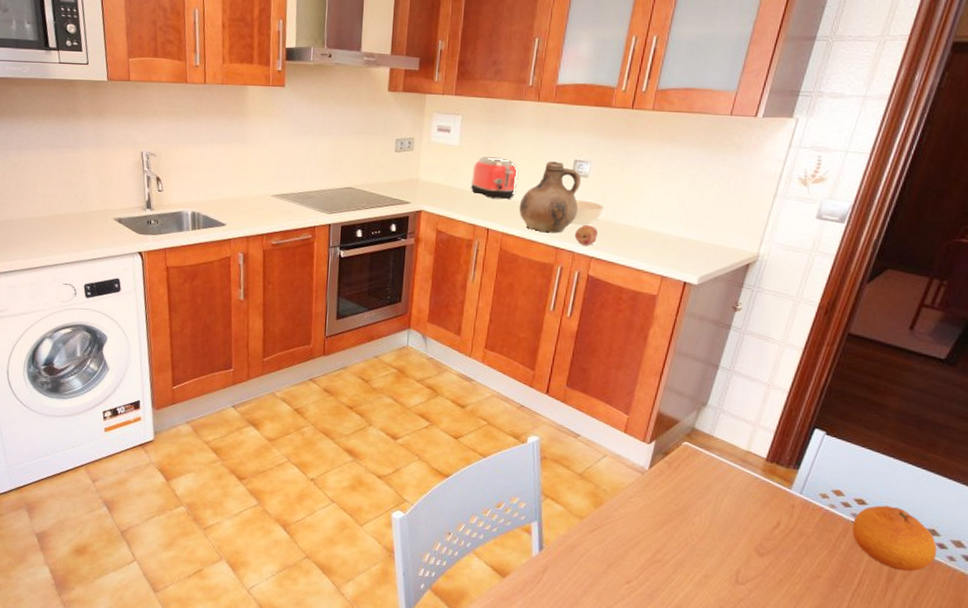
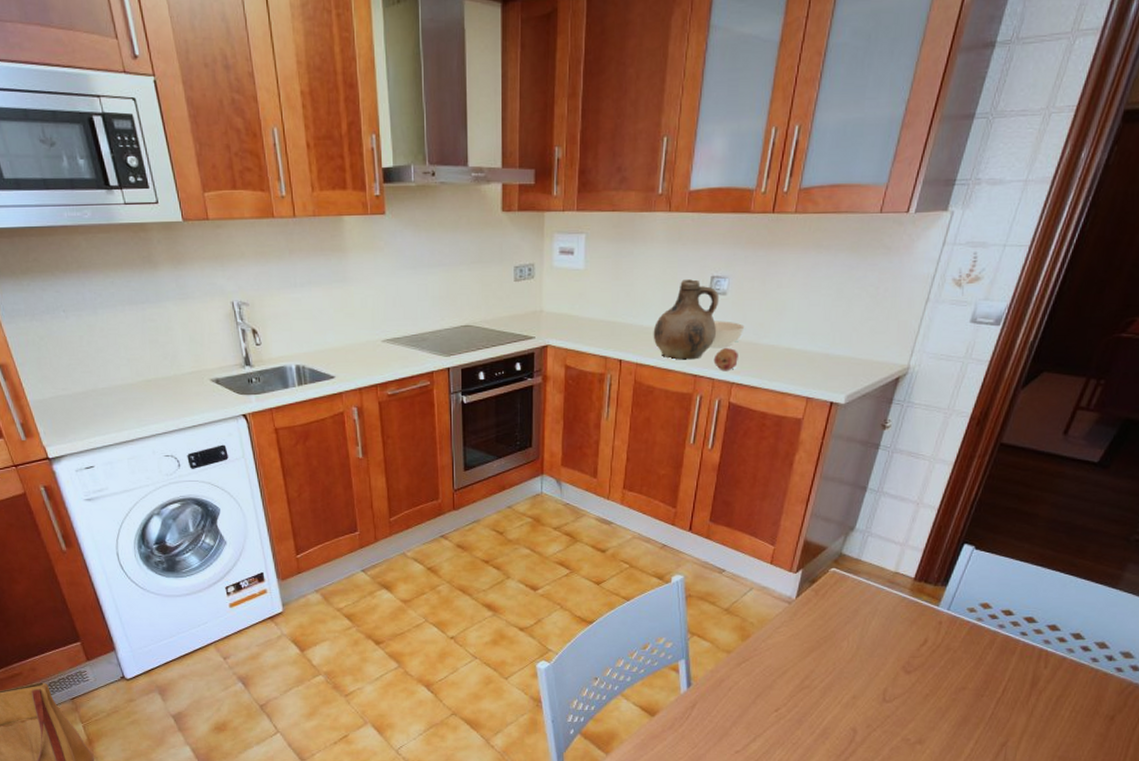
toaster: present [471,157,519,200] -> none [600,279,651,328]
fruit: present [852,505,937,572] -> none [998,614,1082,676]

